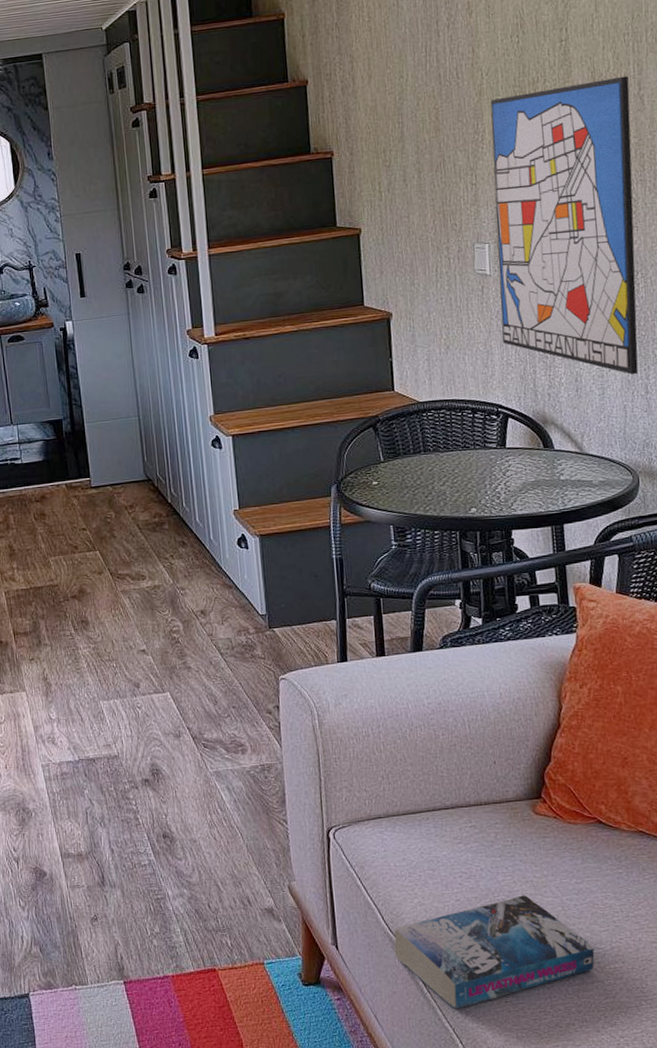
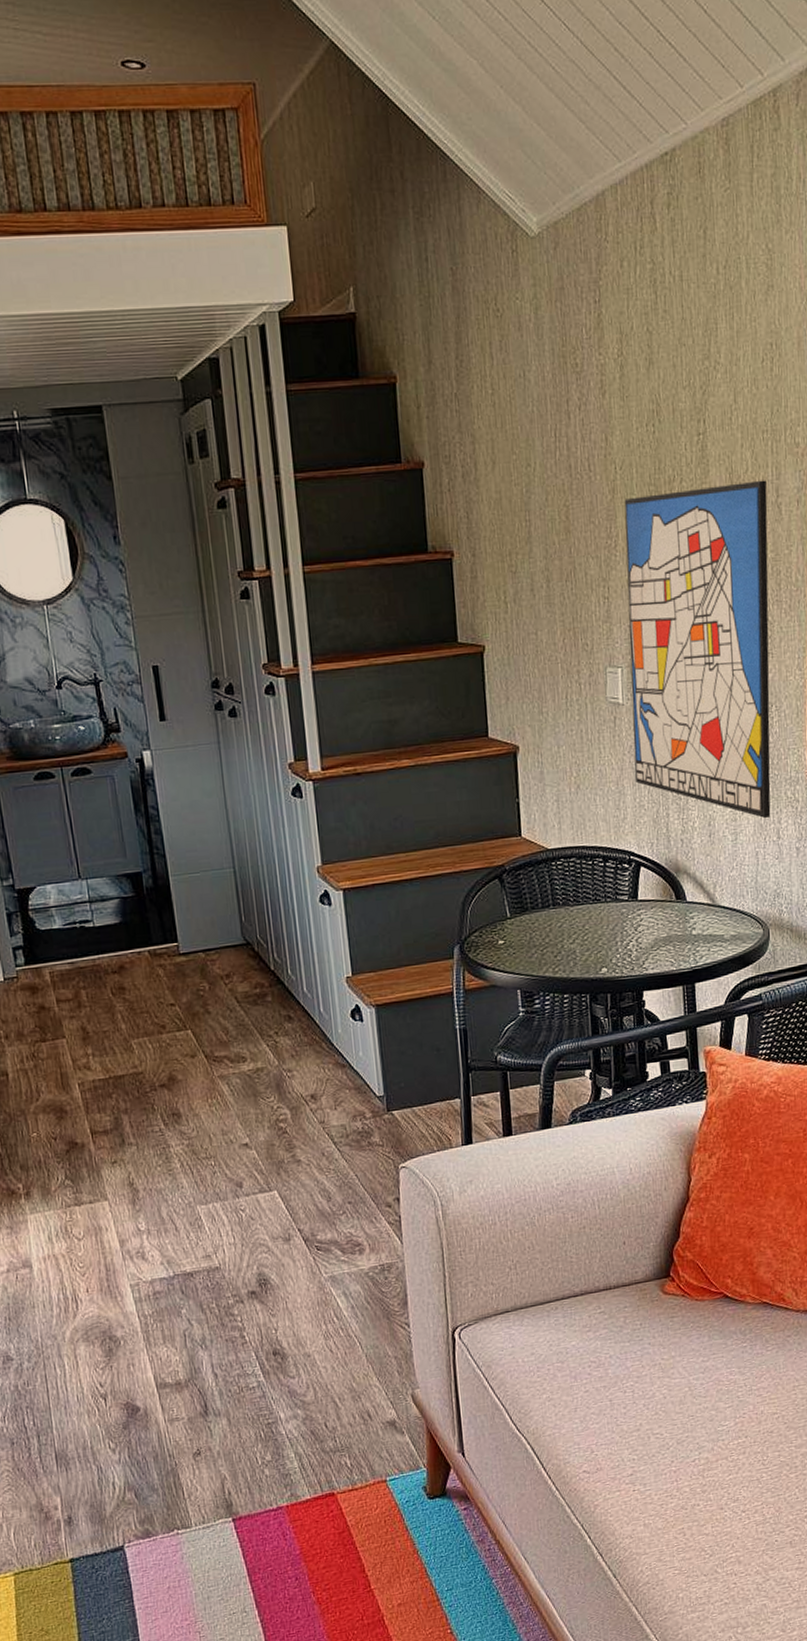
book: present [394,895,595,1009] -> none [522,1379,719,1504]

